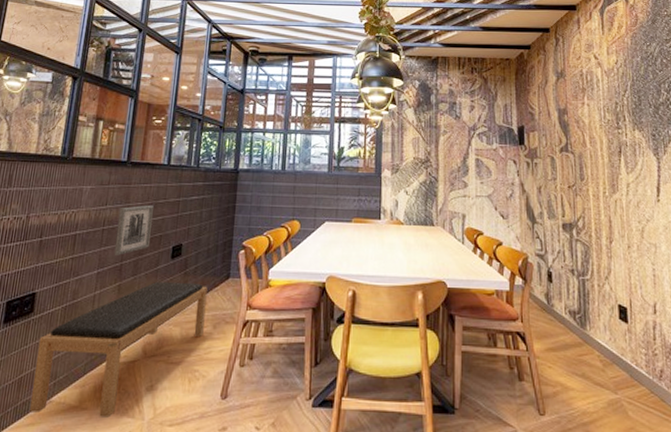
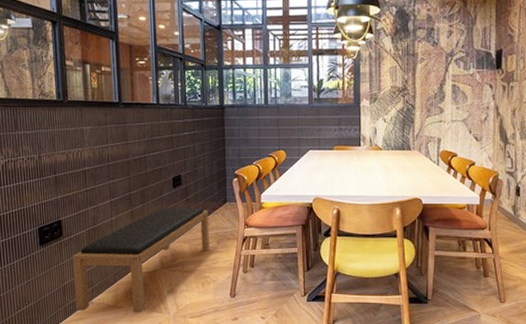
wall art: present [114,205,154,255] -> none [120,141,152,187]

